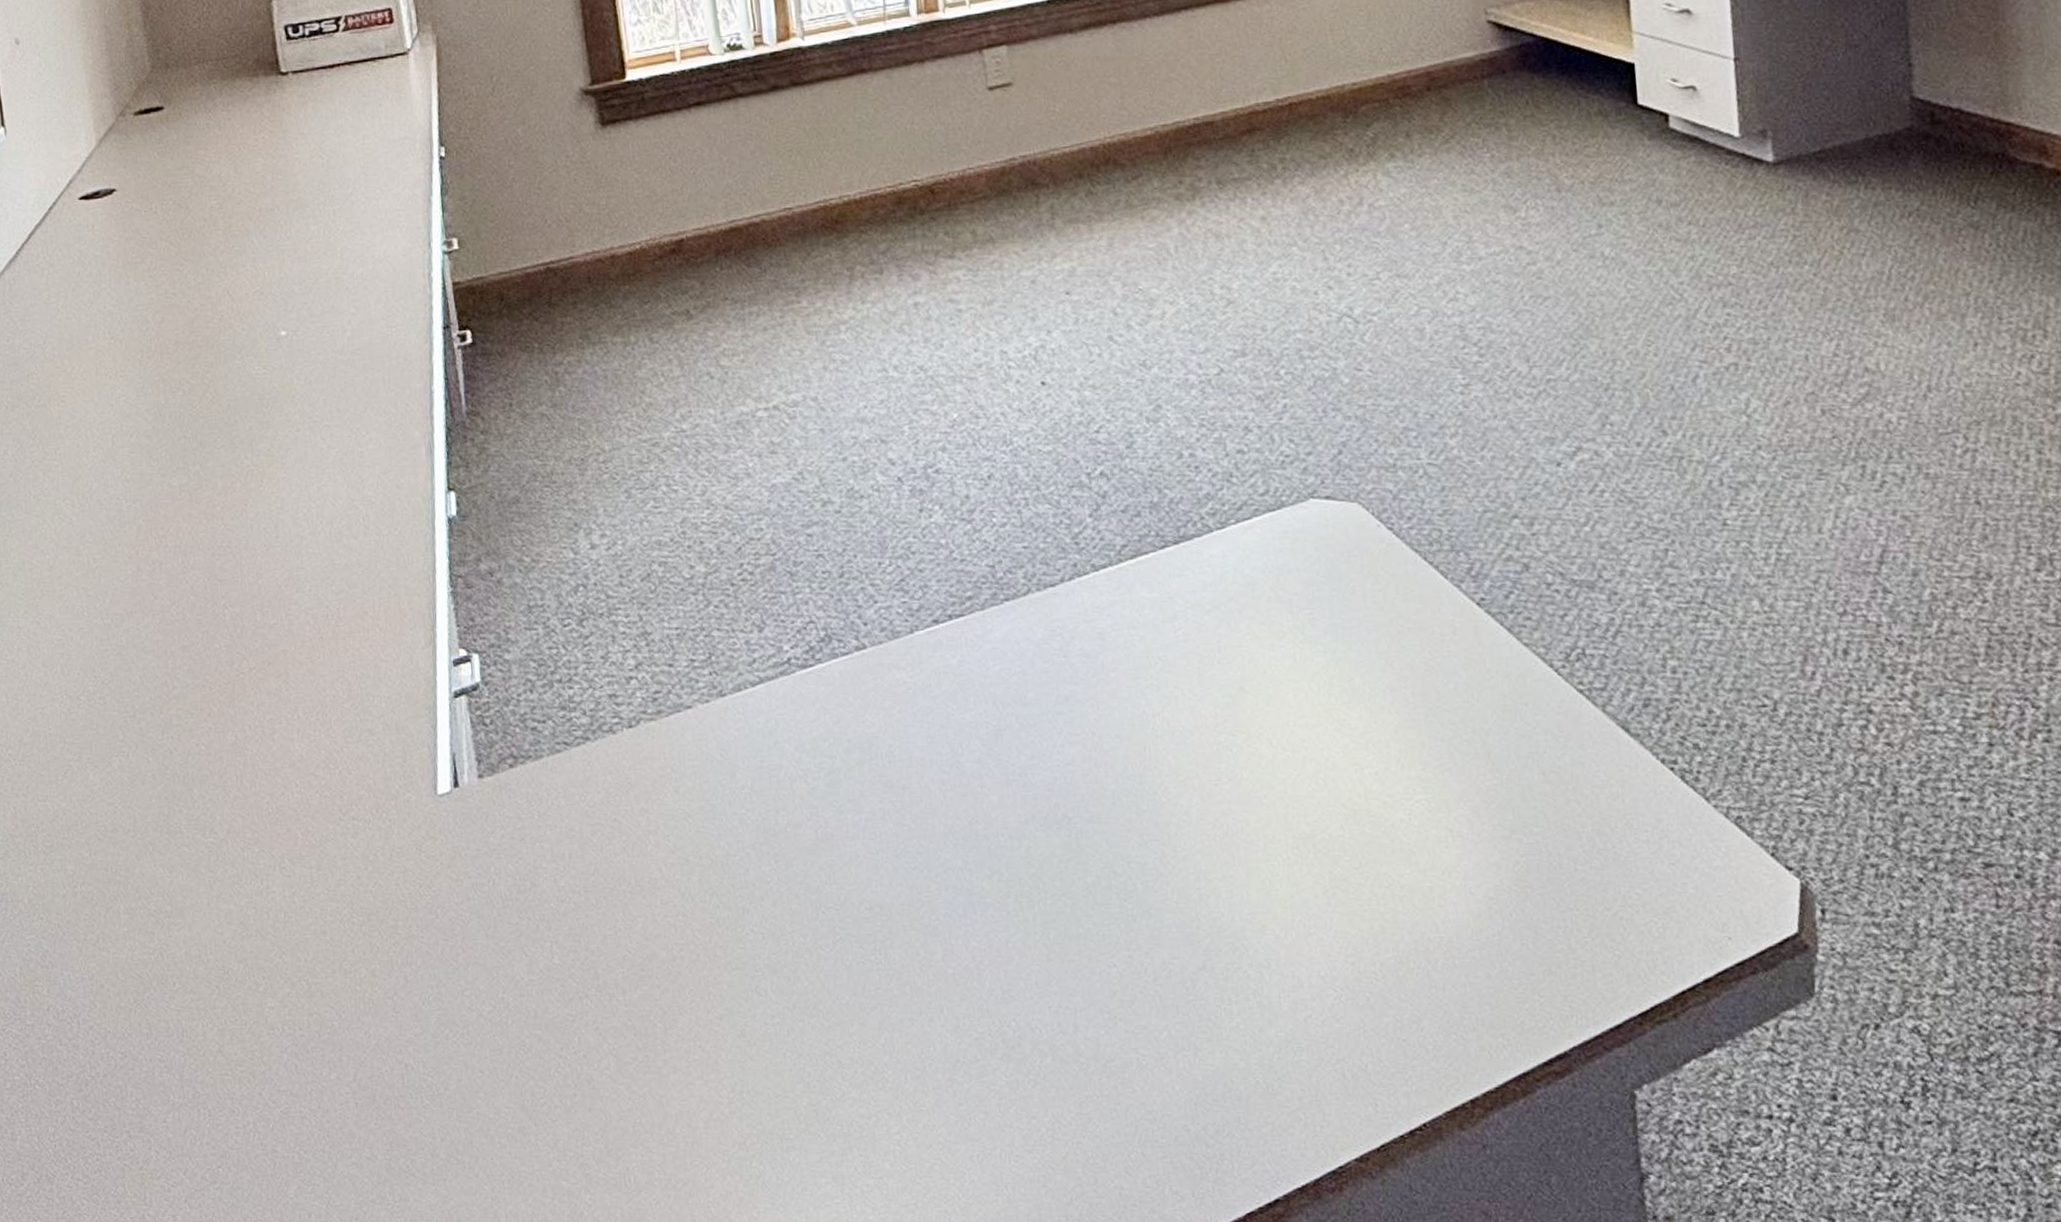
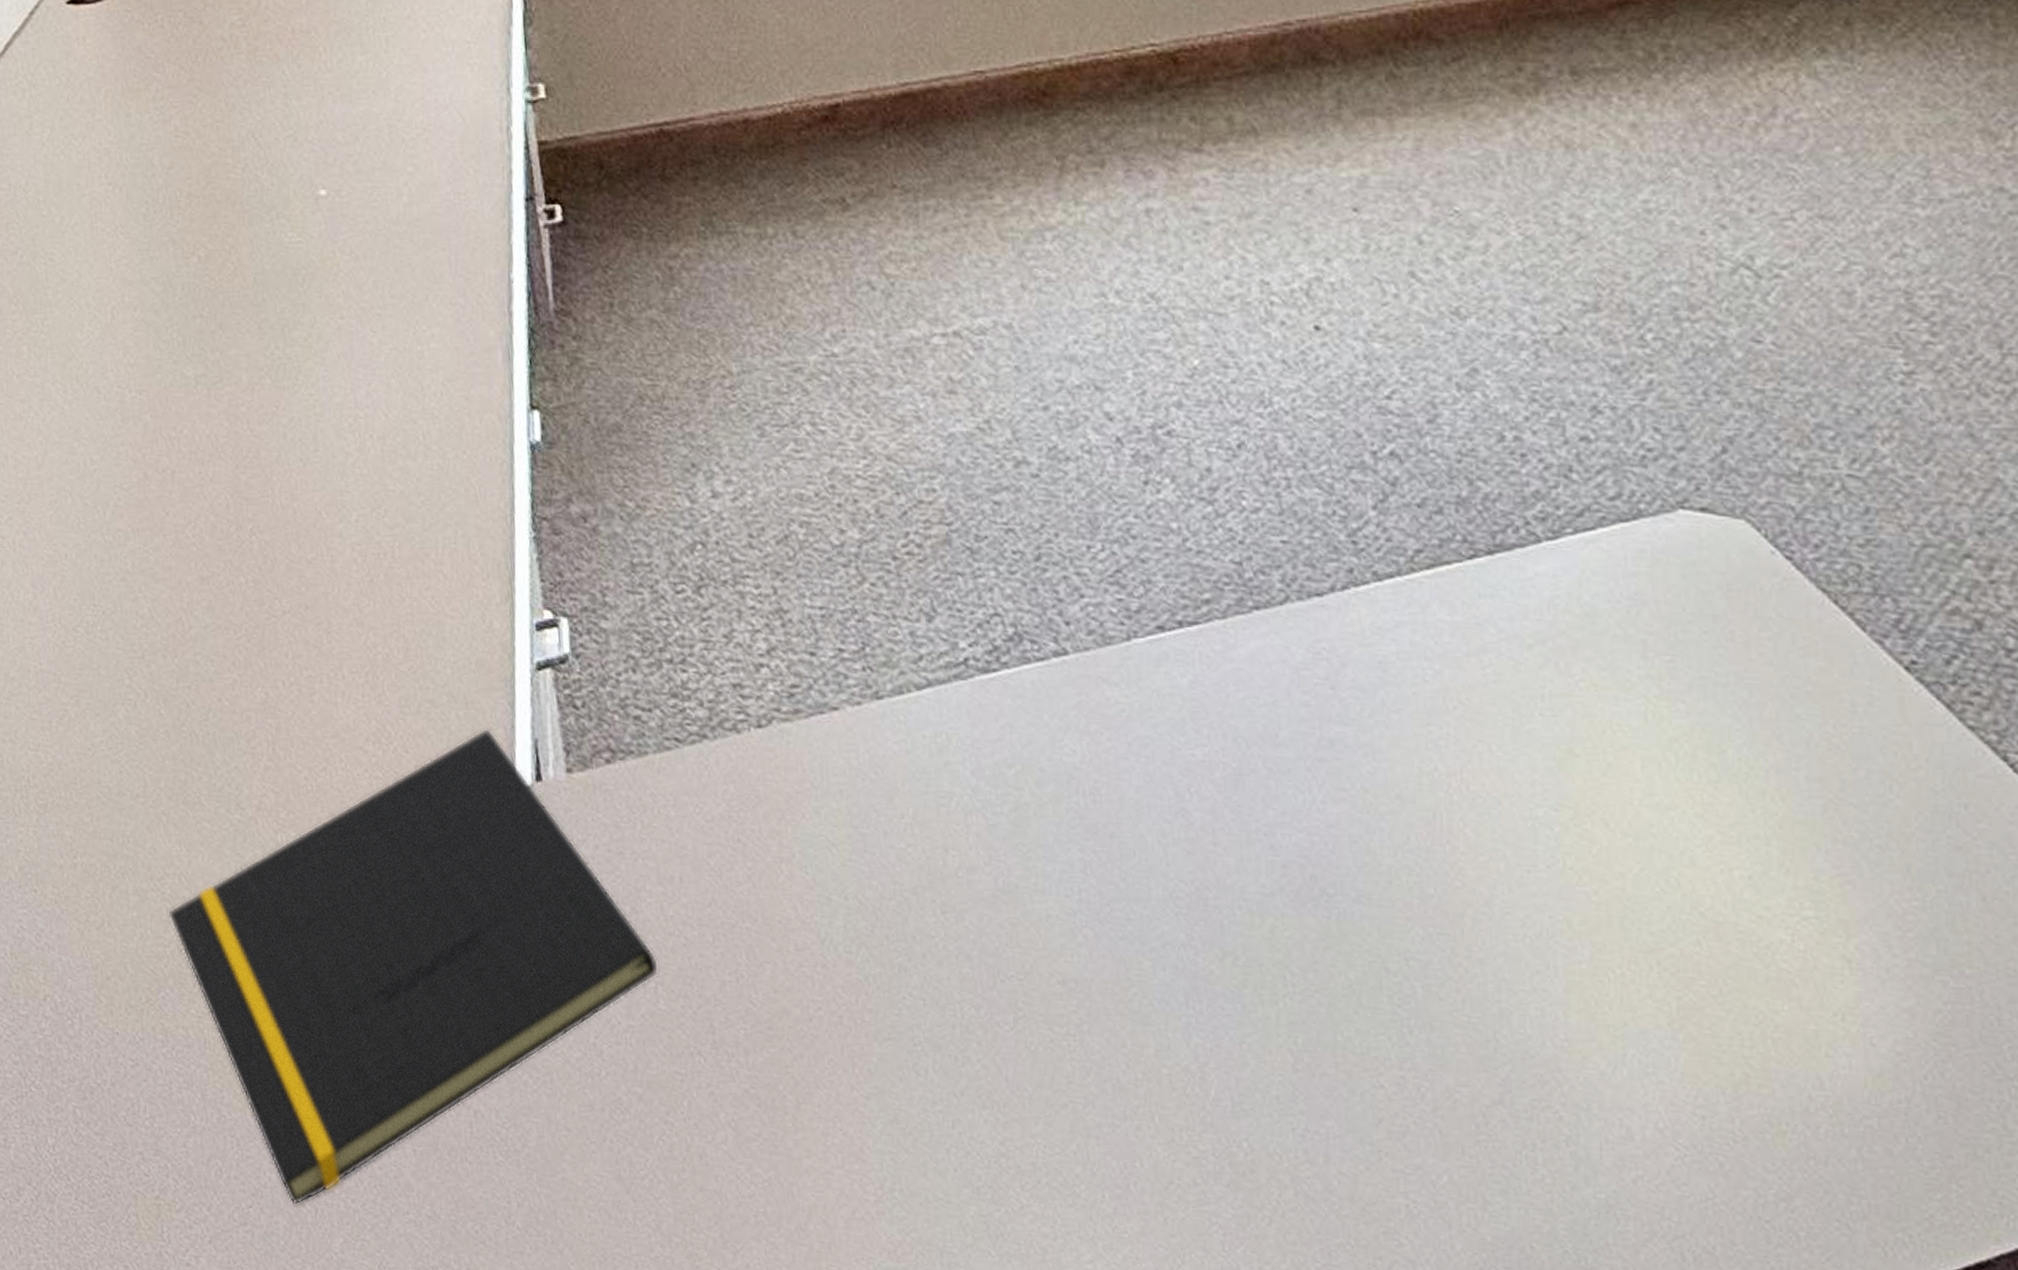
notepad: none [153,749,554,1161] -> present [168,729,659,1205]

